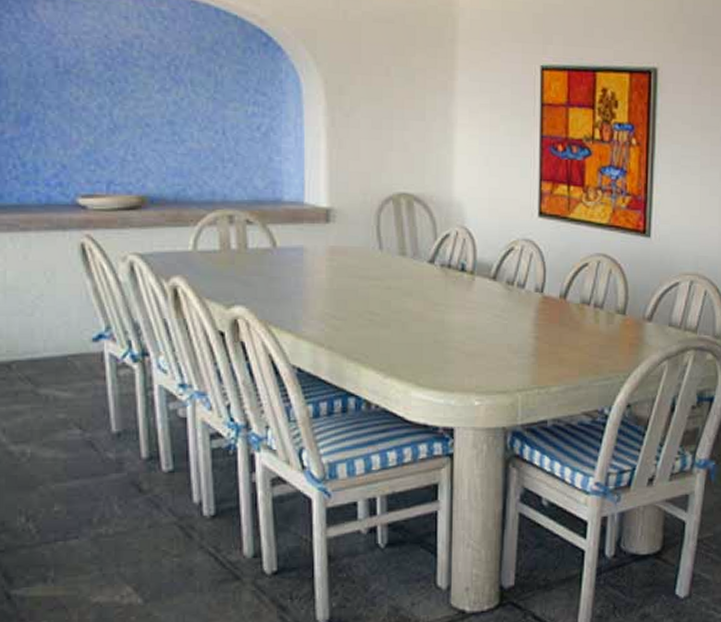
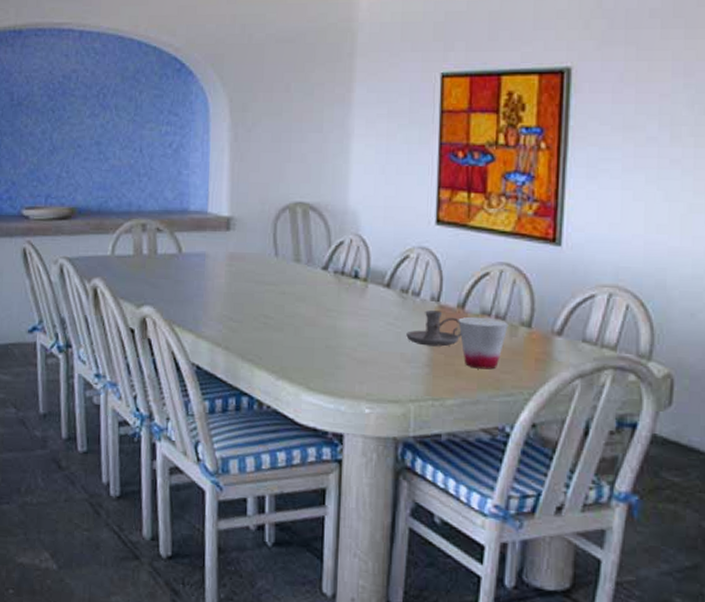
candle holder: none [513,301,564,336] -> present [406,310,462,347]
cup: none [560,306,606,356] -> present [458,316,509,370]

